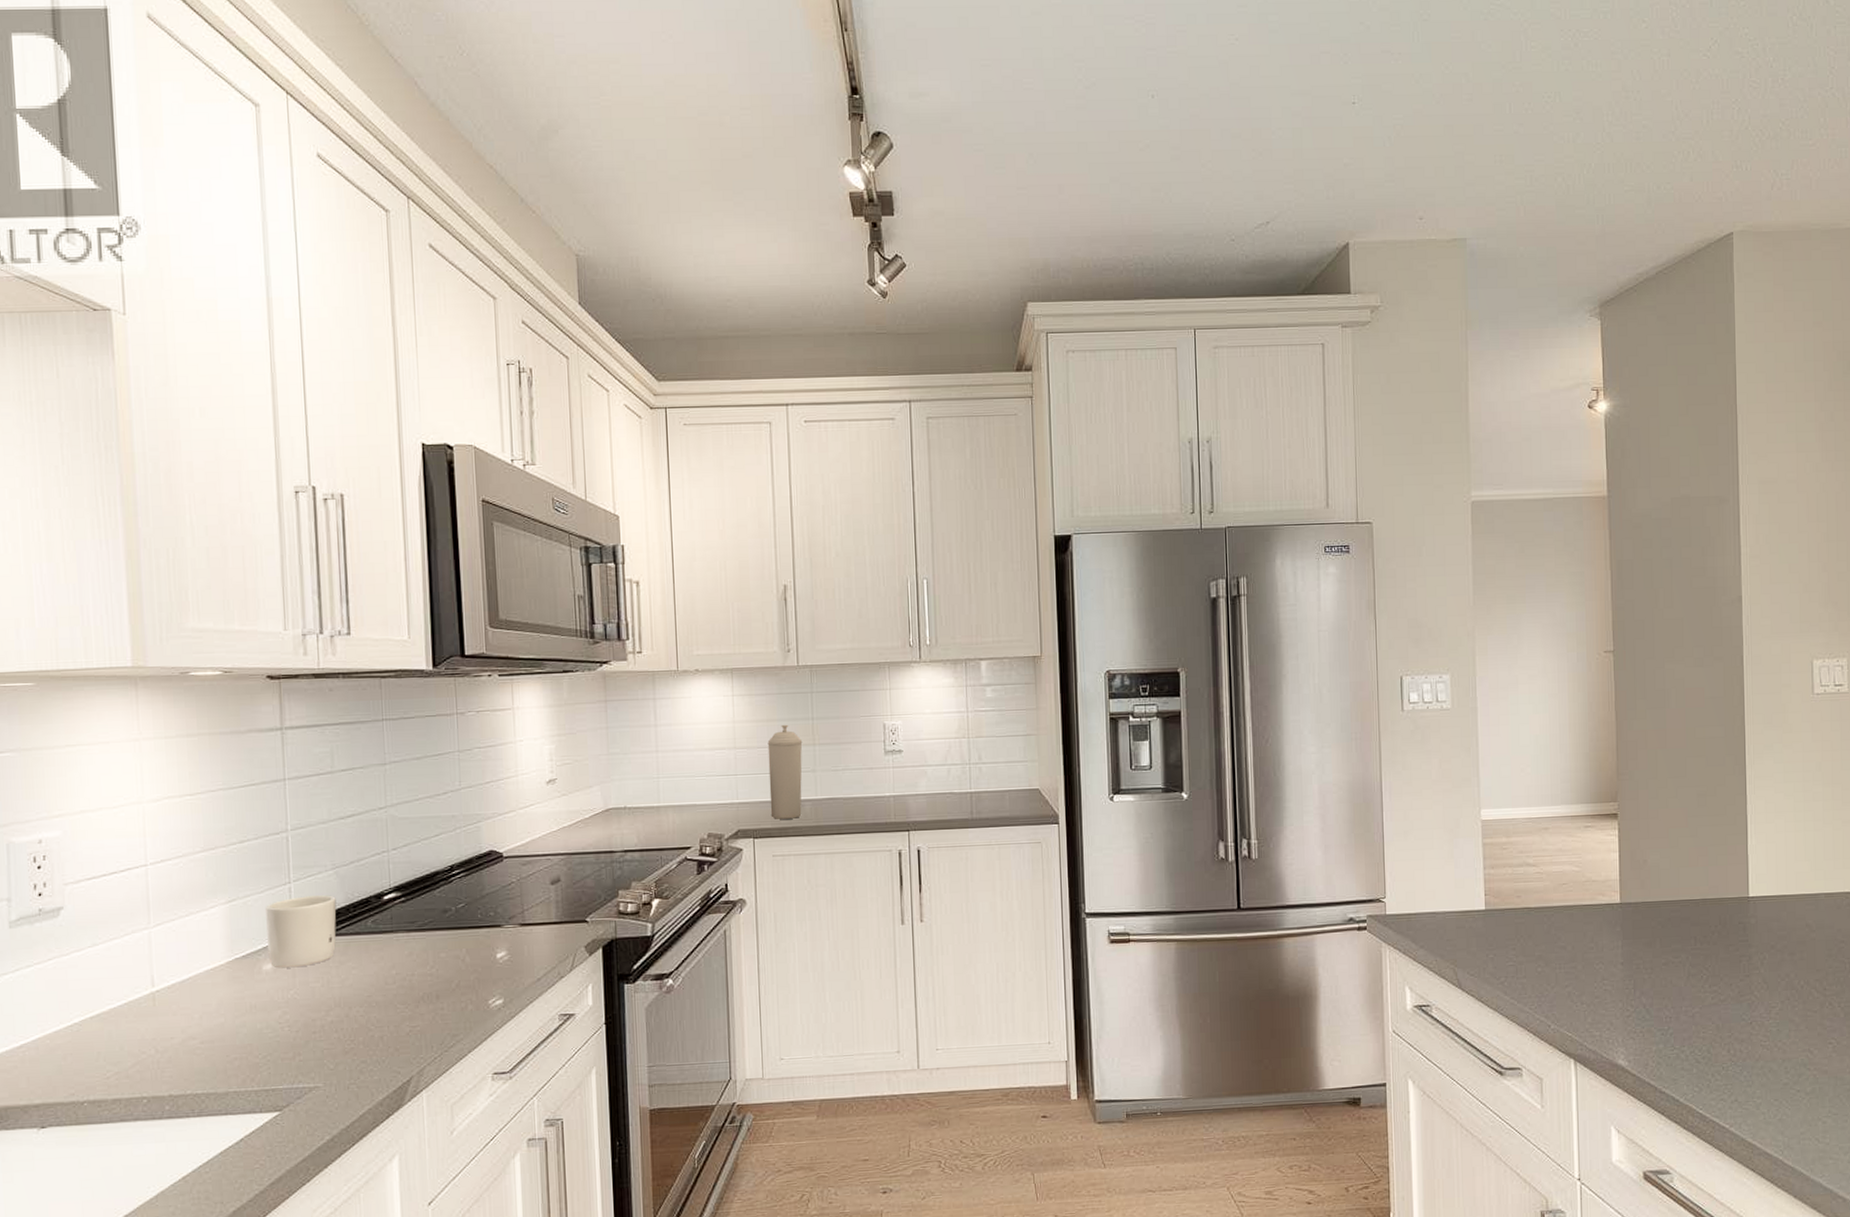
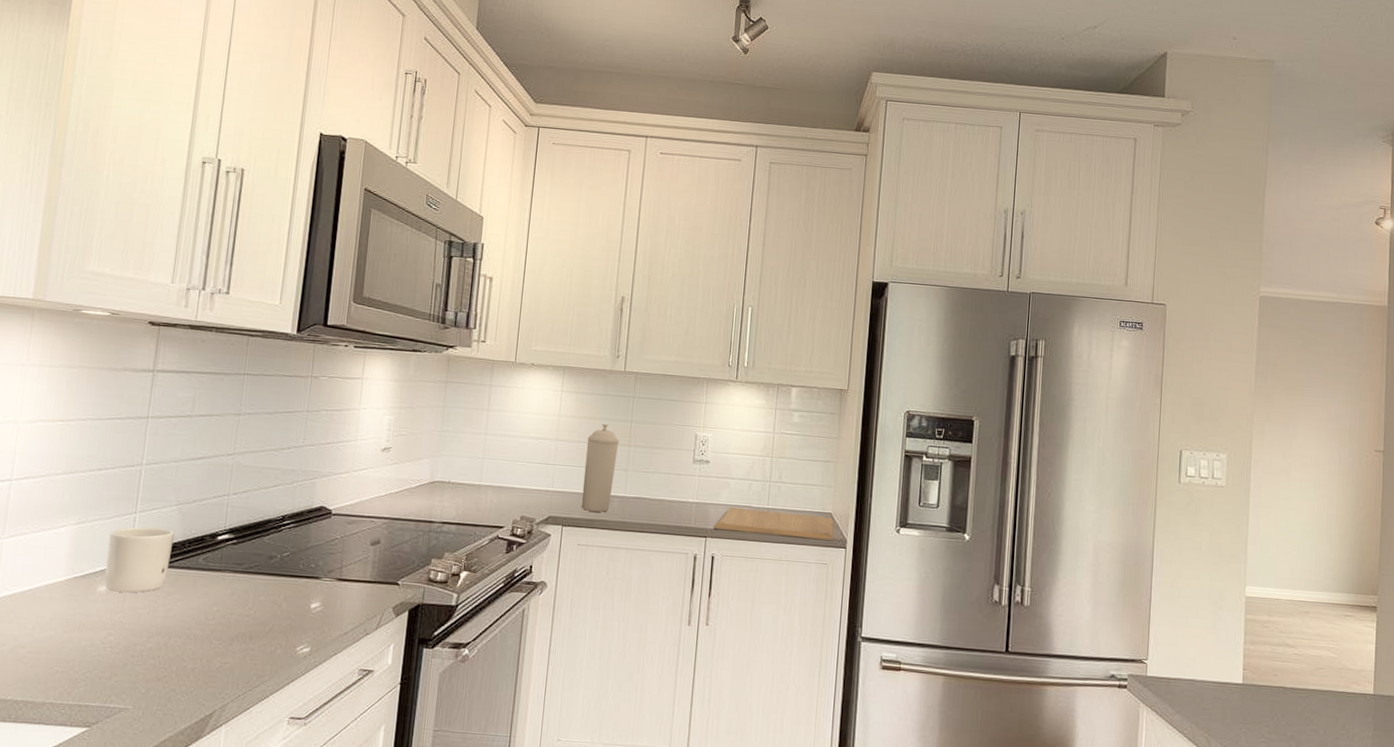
chopping board: none [915,793,1044,822] -> present [713,507,834,542]

